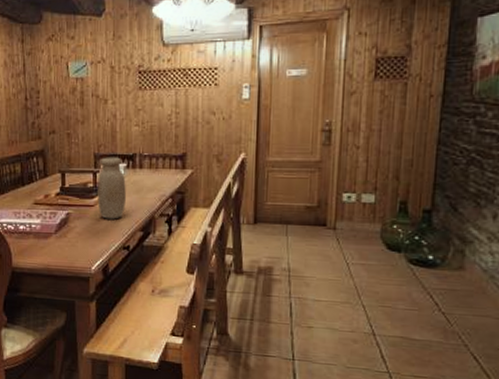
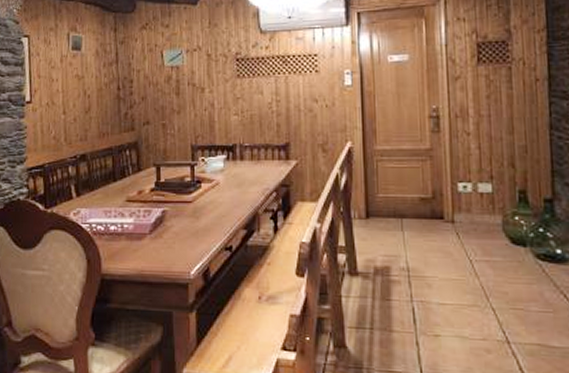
jar: present [97,157,126,219] -> none [196,148,226,217]

